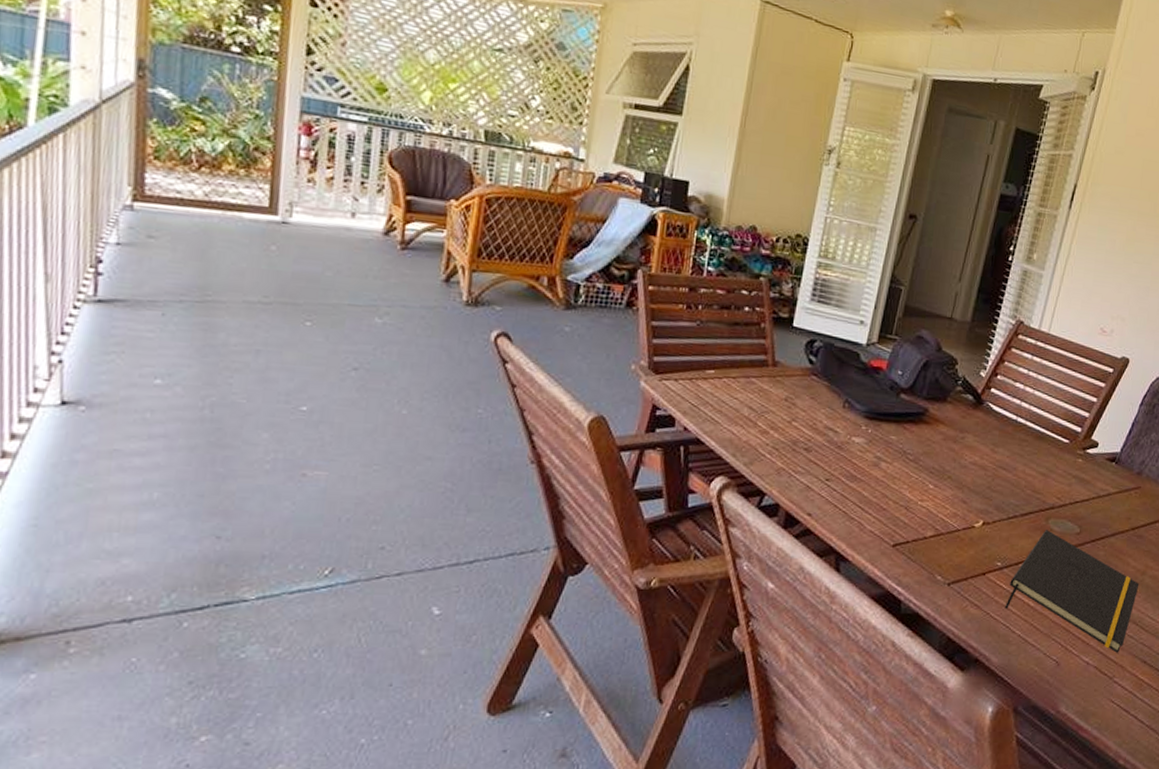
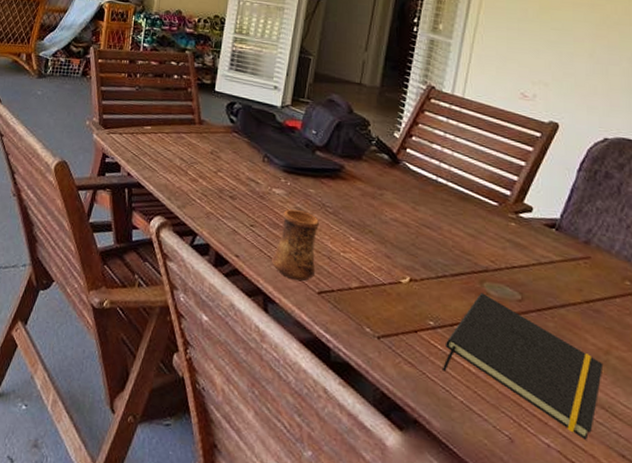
cup: none [847,459,900,536] -> present [272,209,320,282]

